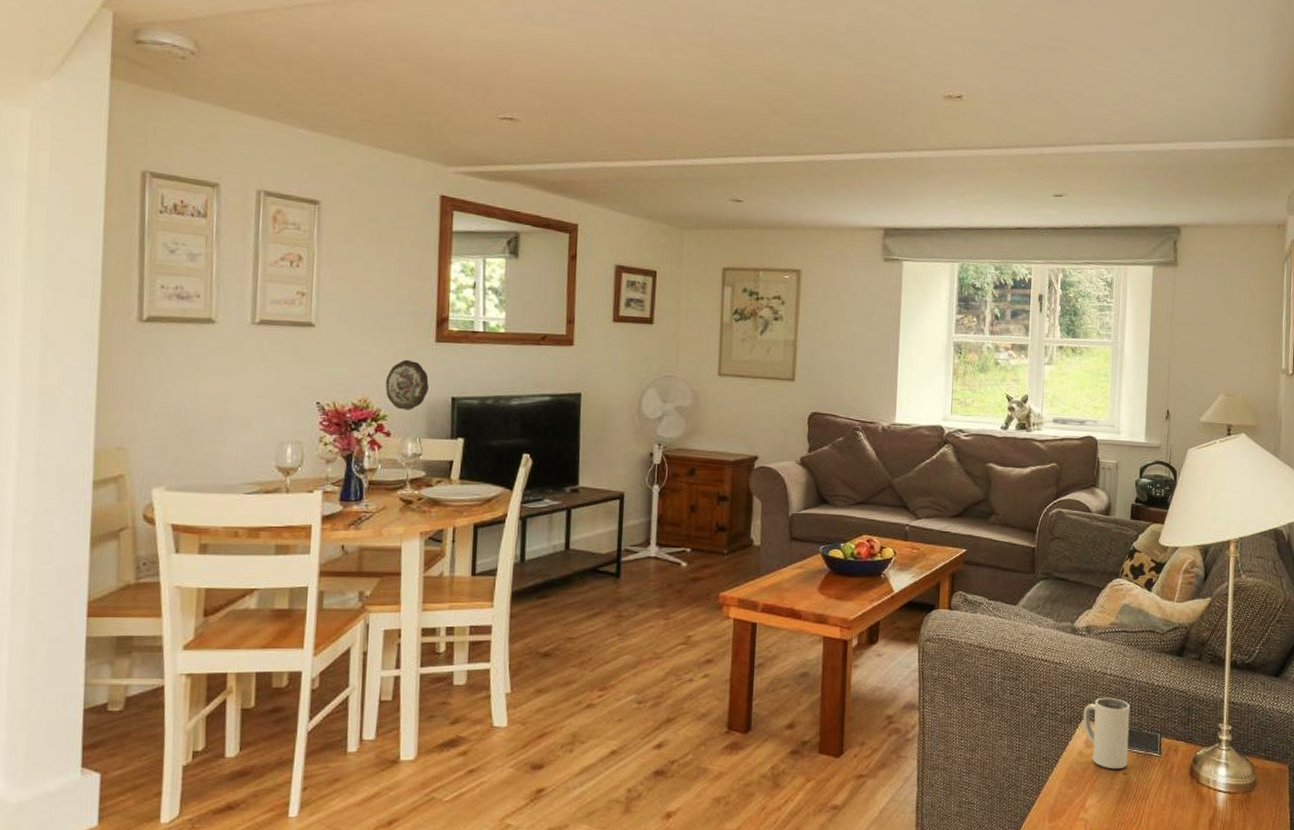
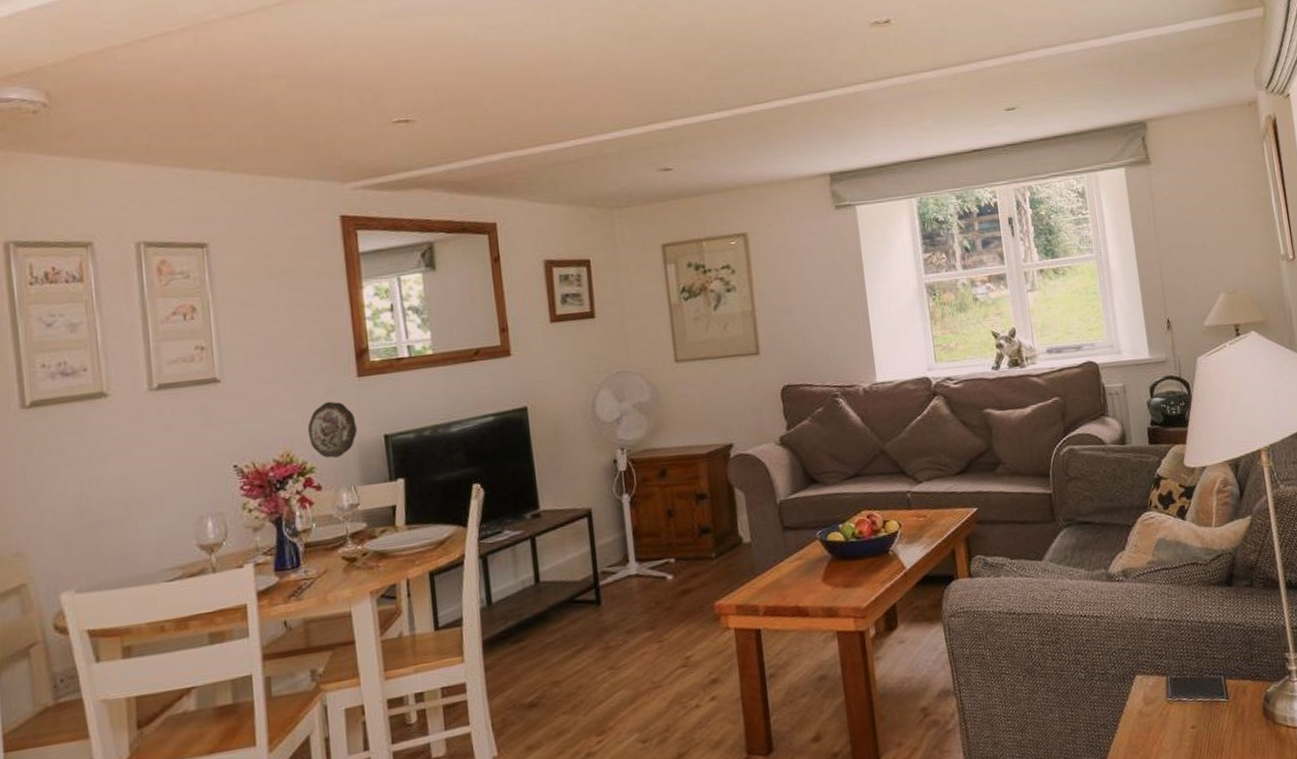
mug: present [1083,697,1130,769] -> none [1135,644,1194,725]

